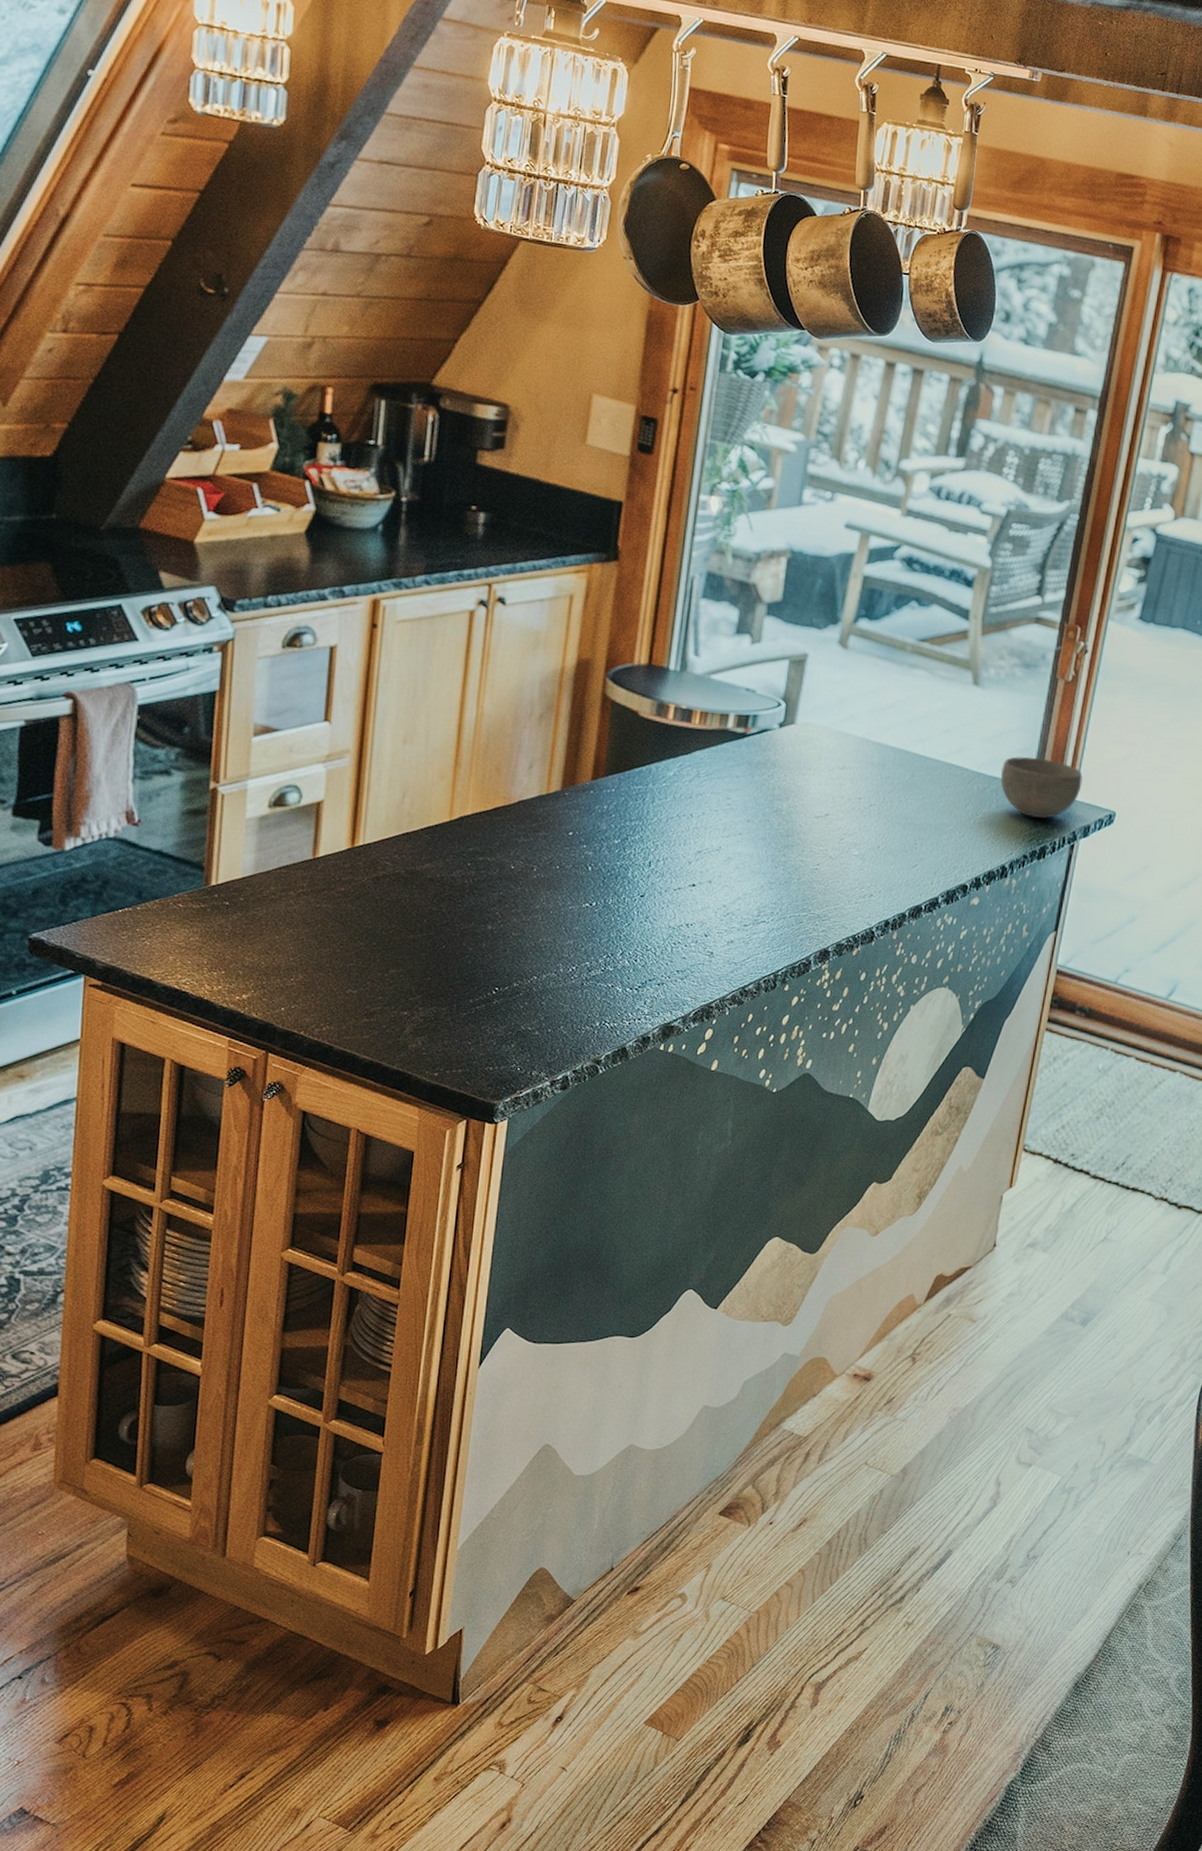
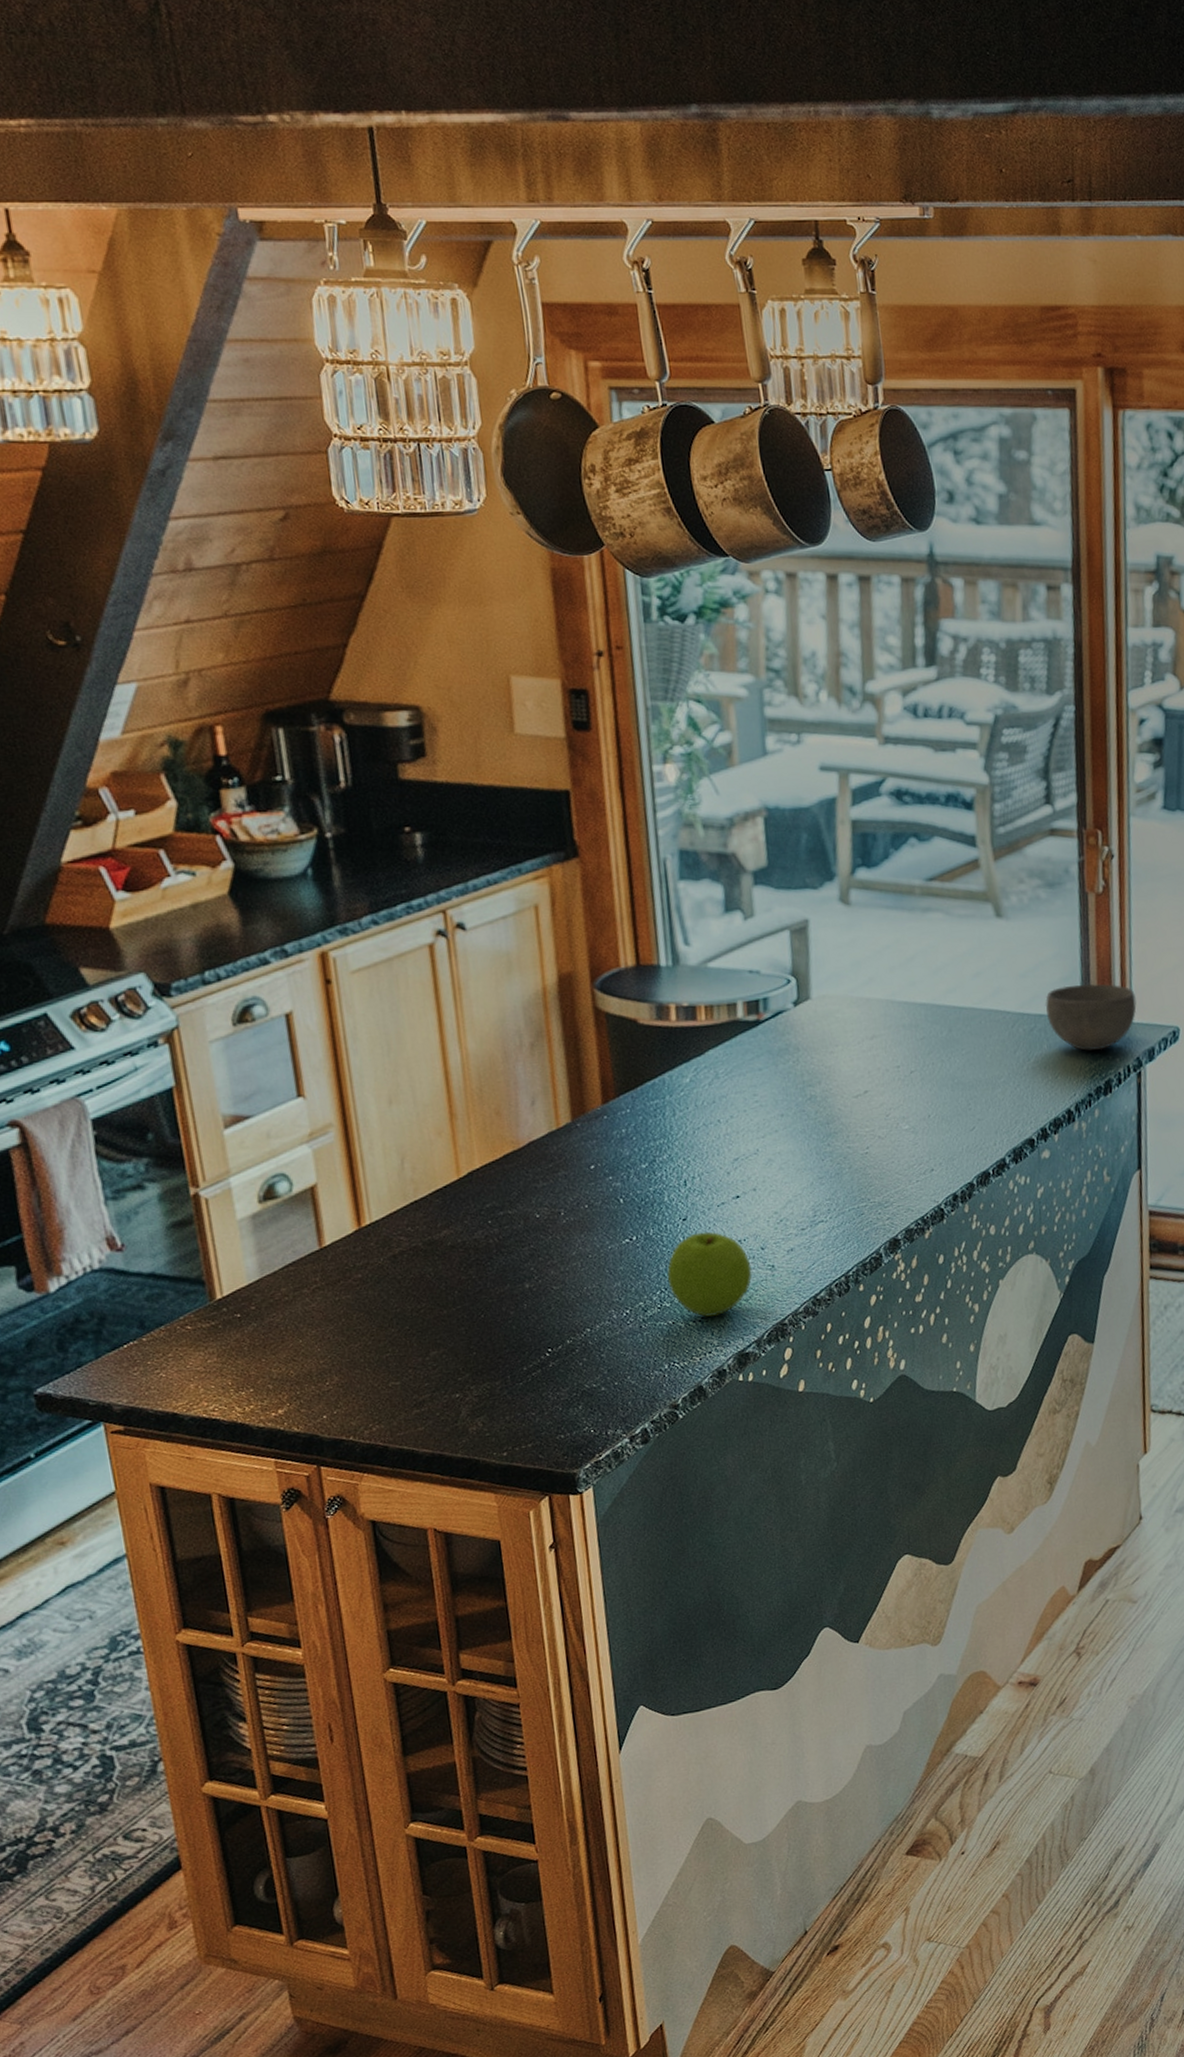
apple: none [615,910,693,988] -> present [667,1231,752,1317]

